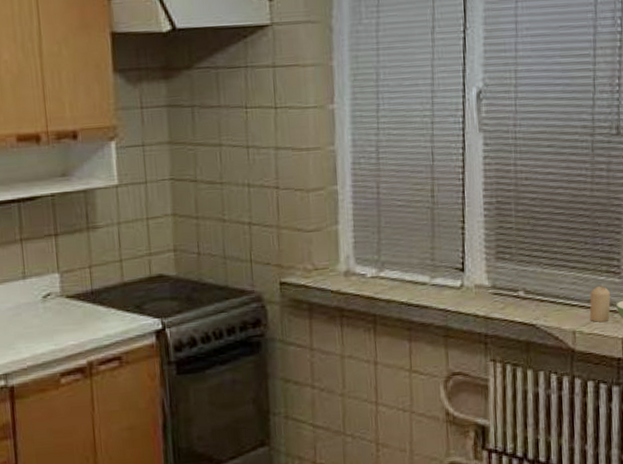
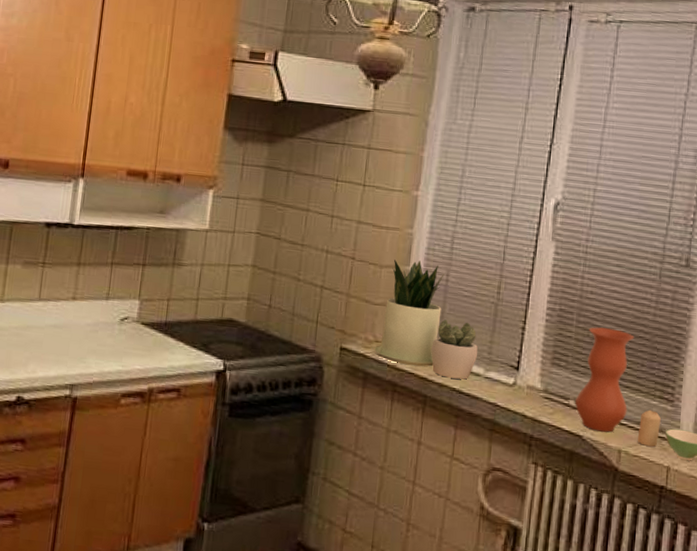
planter: none [314,177,378,288] -> present [374,259,446,367]
succulent plant: none [373,232,421,293] -> present [431,319,478,380]
vase: none [524,211,577,317] -> present [575,327,635,432]

